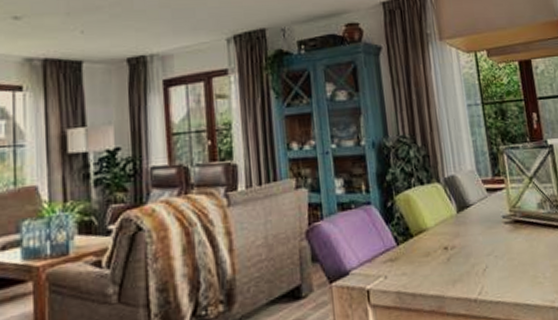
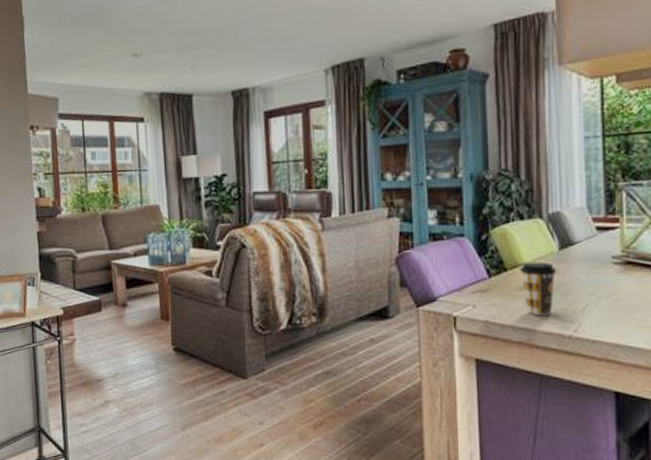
coffee cup: none [424,225,458,281] -> present [520,261,556,316]

